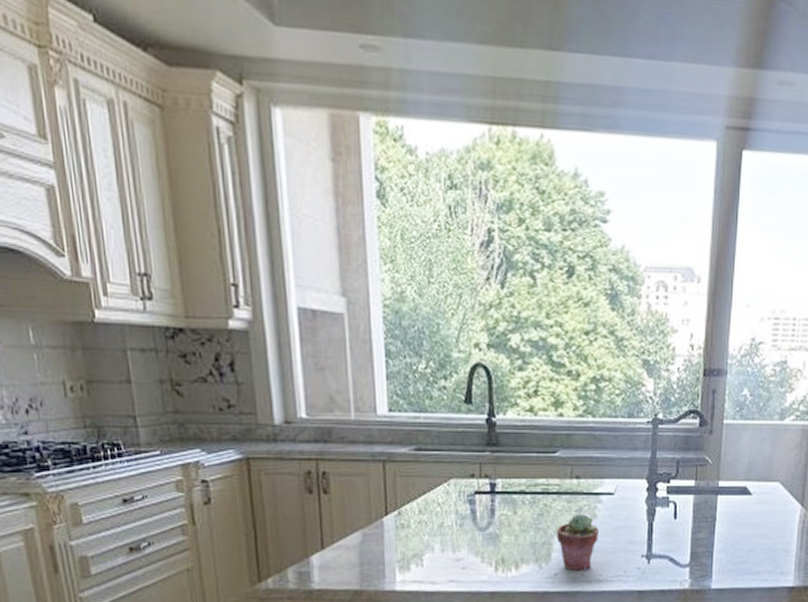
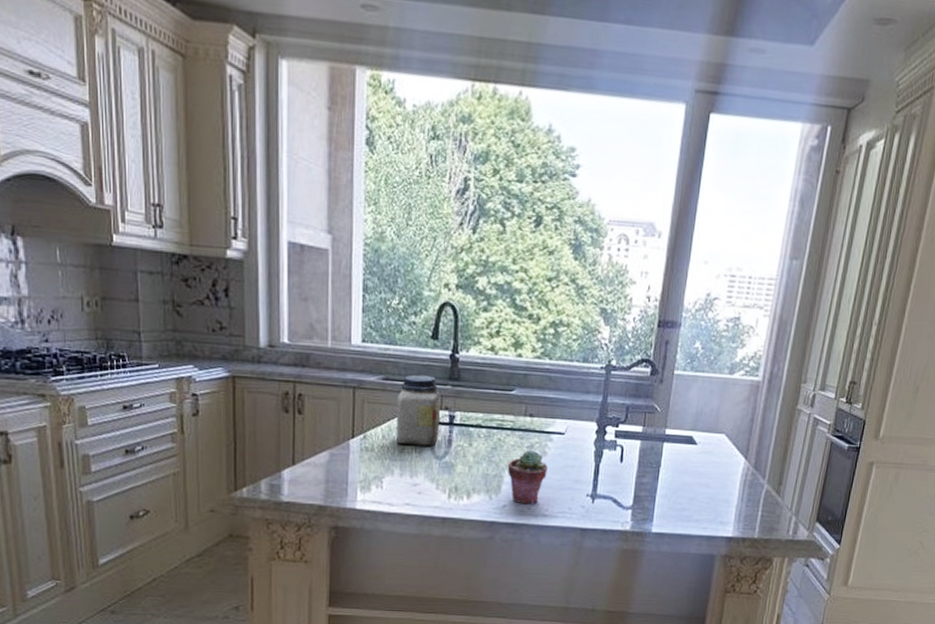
jar: none [431,443,480,518] -> present [396,374,441,447]

